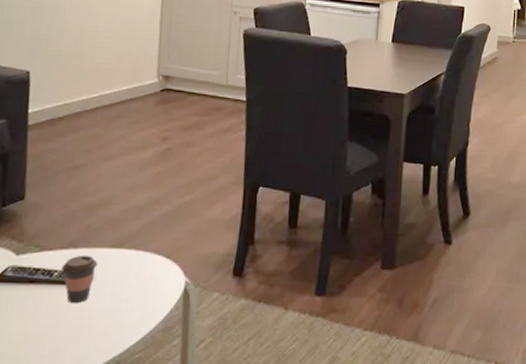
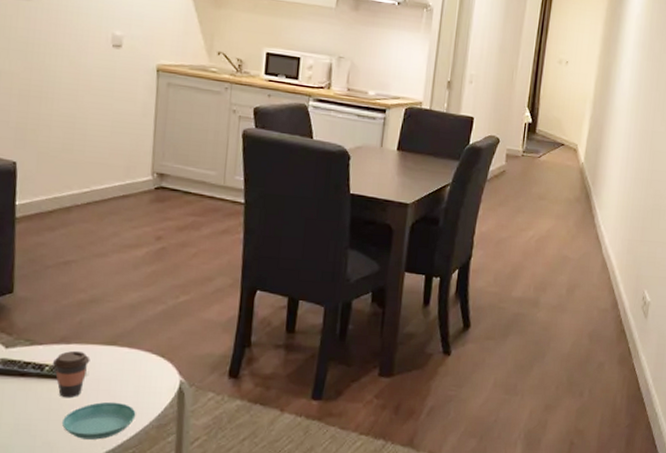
saucer: none [69,306,142,345] -> present [61,401,136,440]

